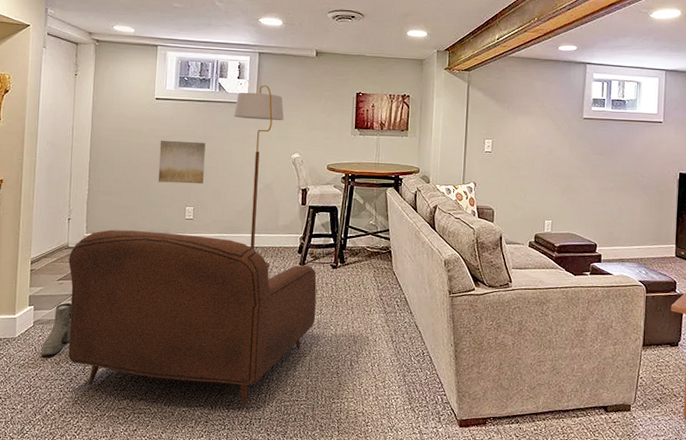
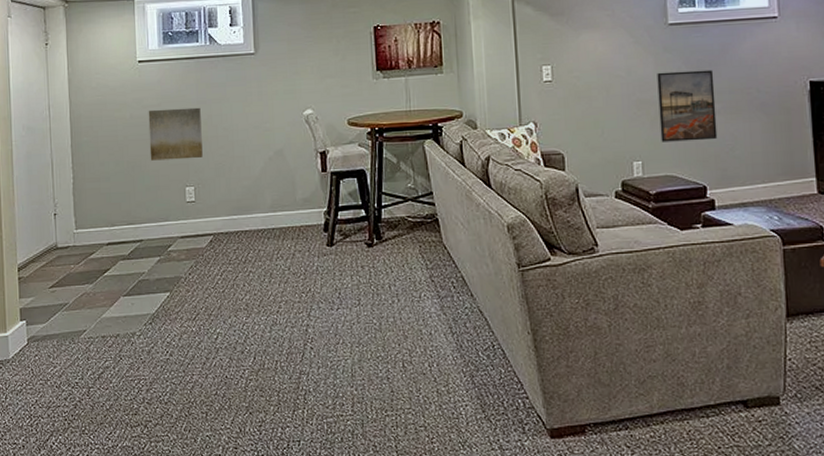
boots: present [40,302,72,356] -> none [38,313,70,378]
armchair: present [67,229,317,407] -> none [59,220,354,427]
floor lamp: present [233,84,284,268] -> none [229,29,291,253]
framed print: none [567,154,612,210] -> present [657,69,718,142]

